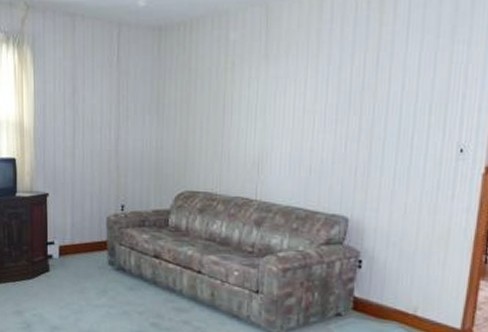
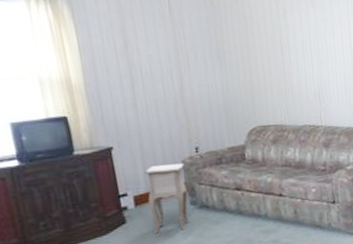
side table: none [71,217,110,291] -> present [145,163,189,237]

